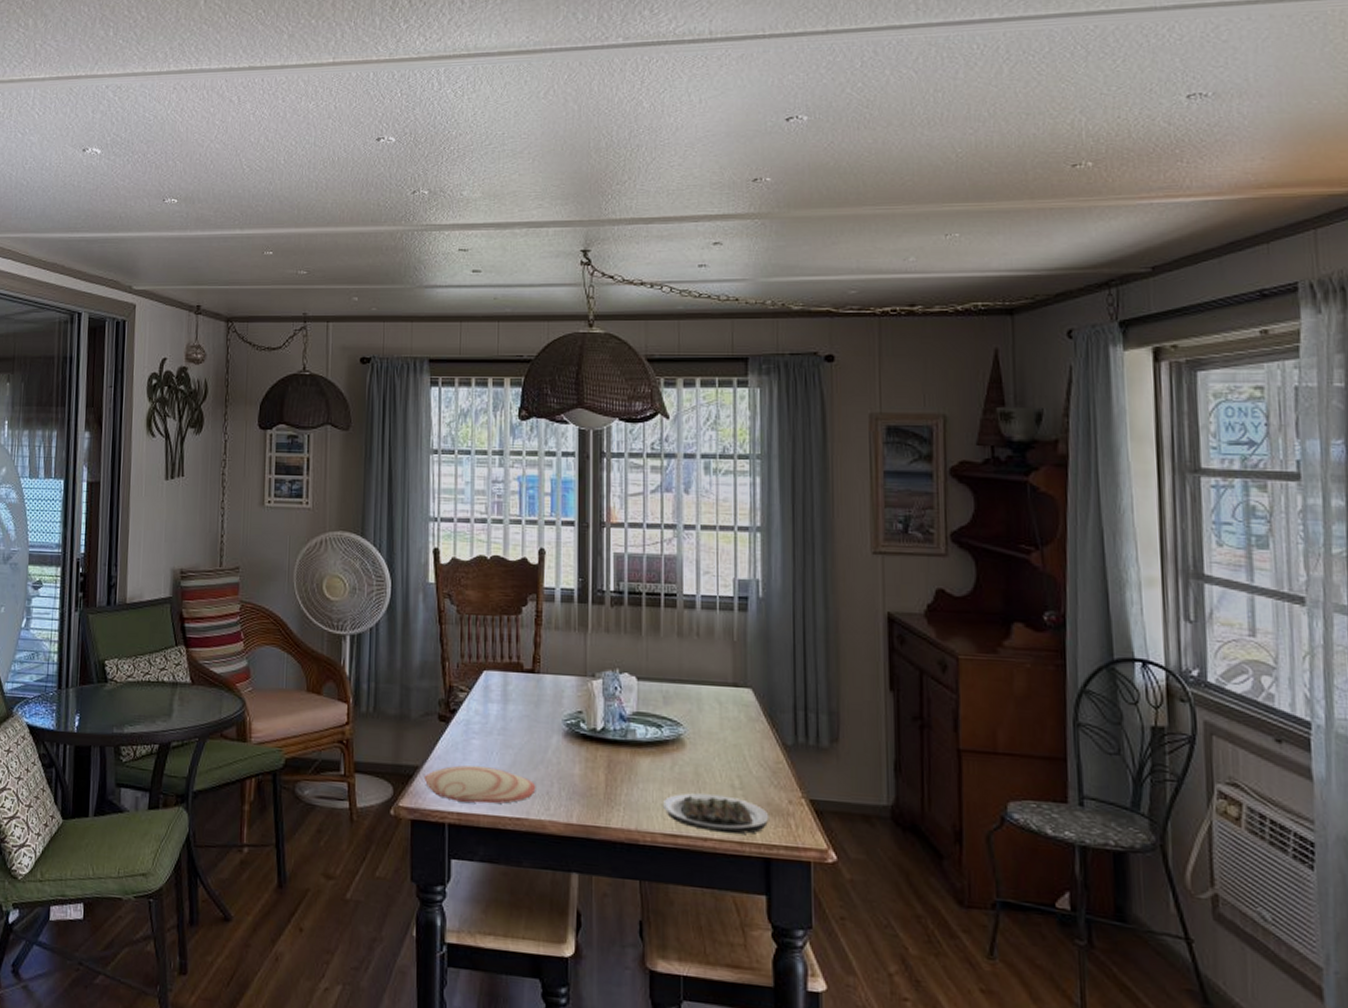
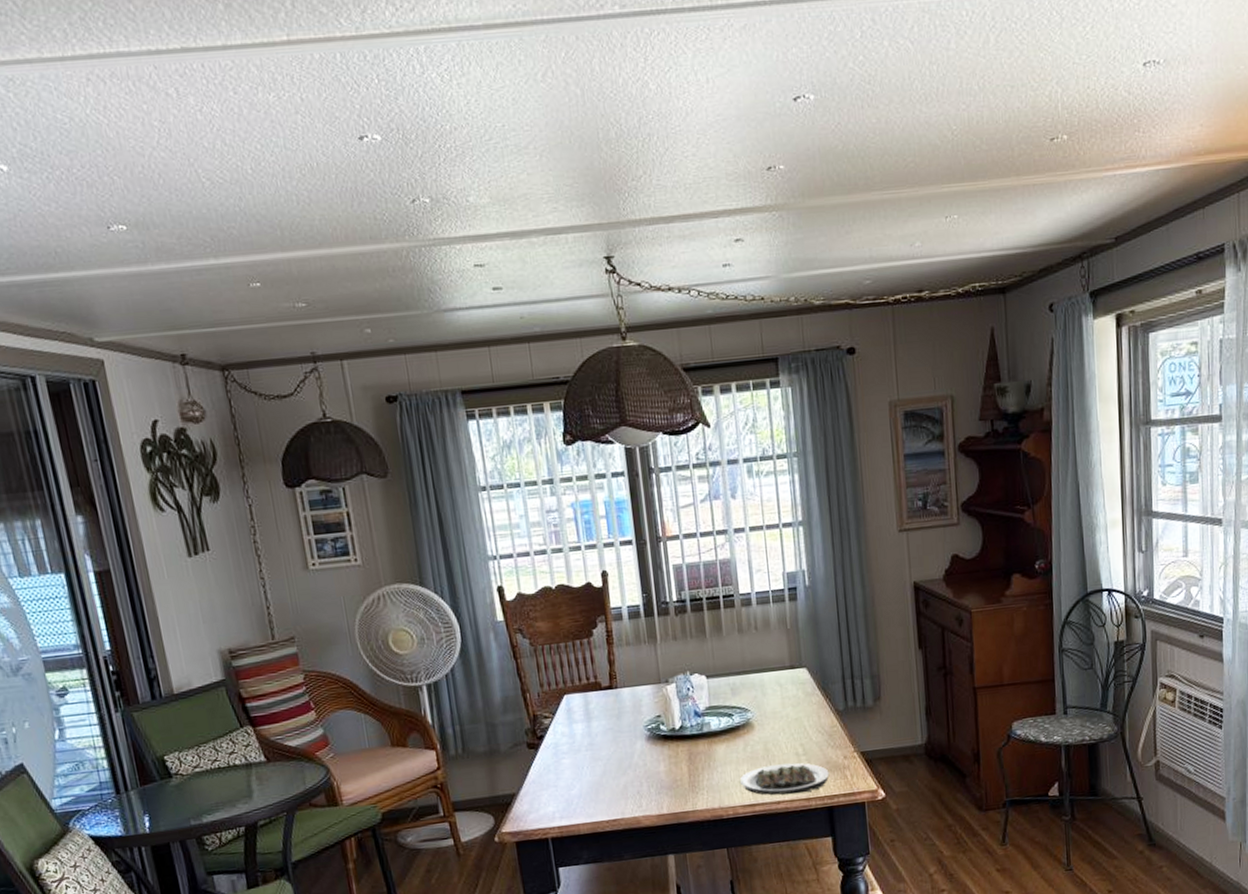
plate: present [423,765,536,804] -> none [521,780,628,817]

